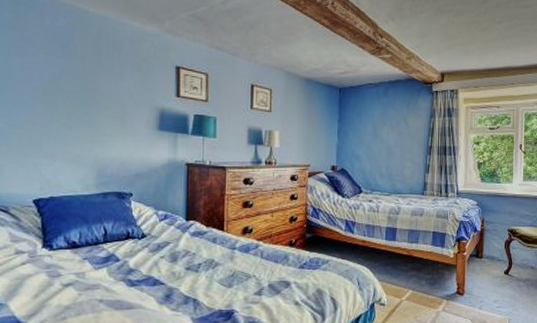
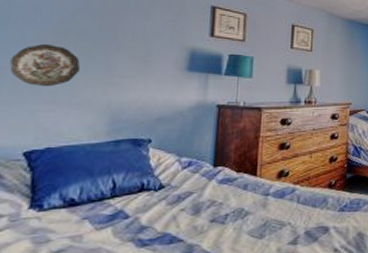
decorative plate: none [14,104,70,143] -> present [10,44,81,87]

